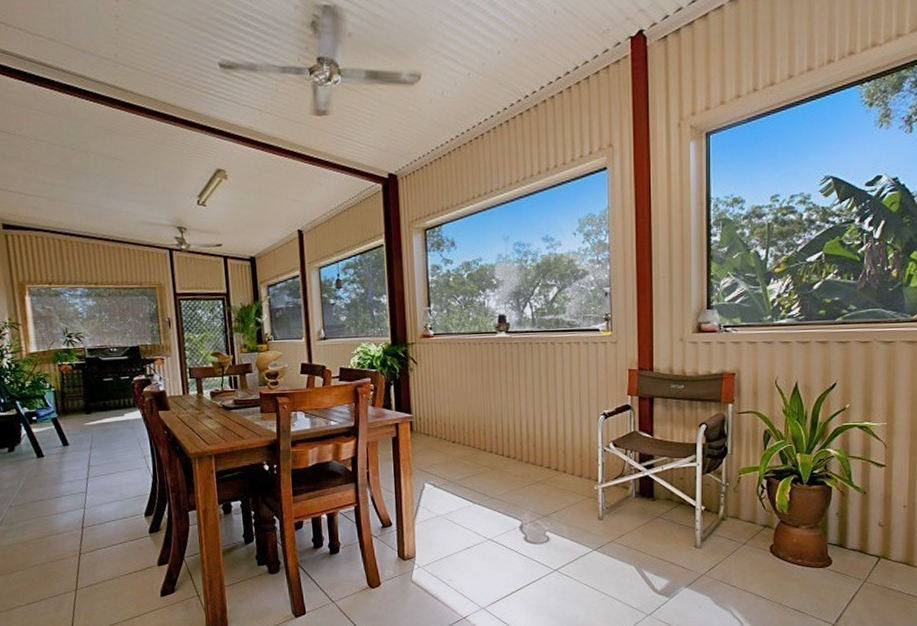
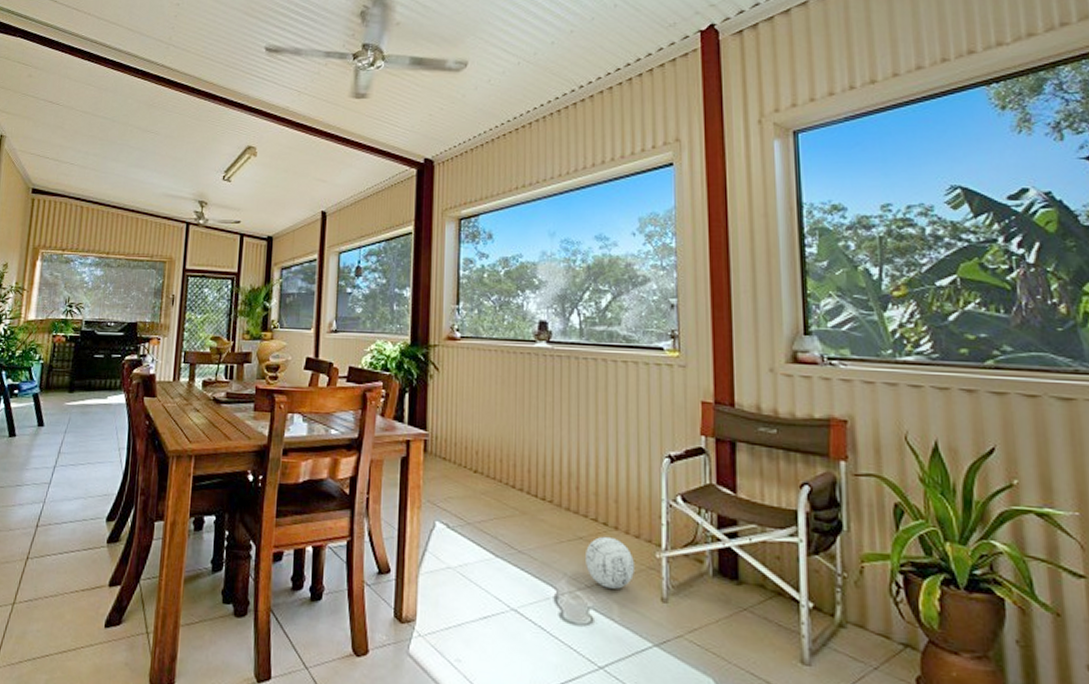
ball: none [542,478,579,515] -> present [586,536,635,589]

